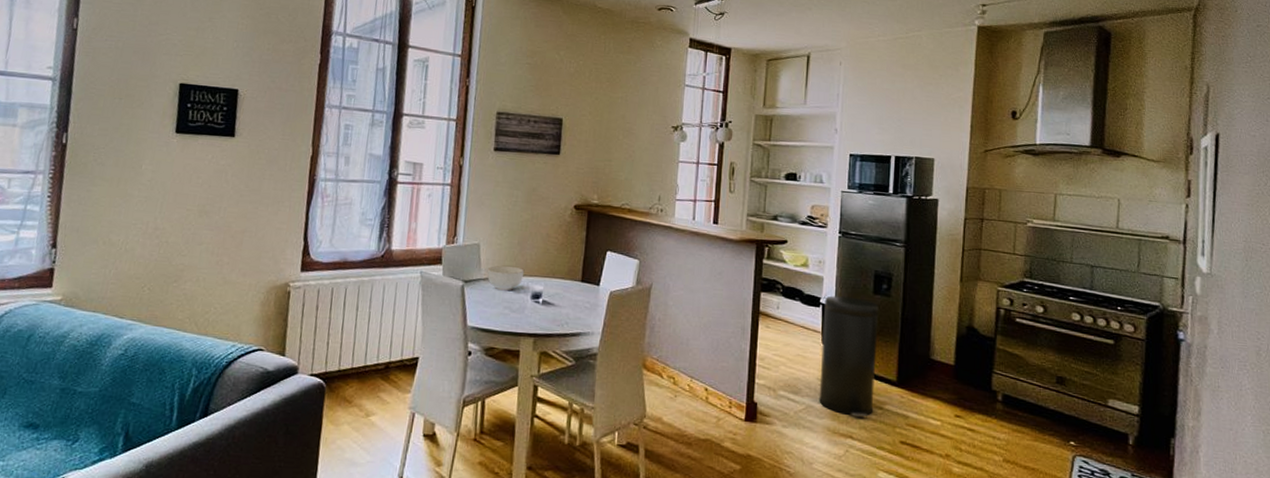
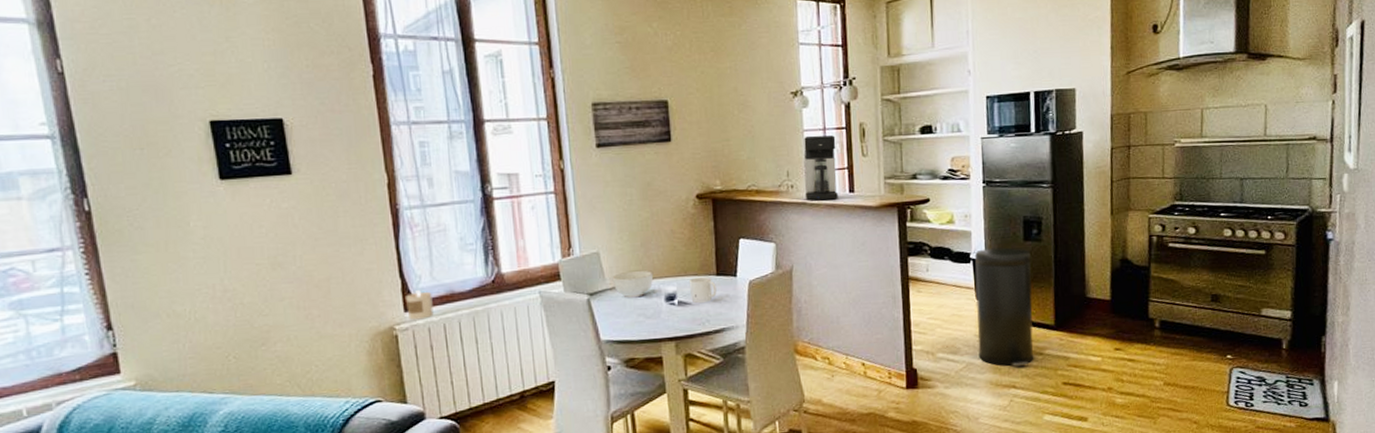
candle: none [303,254,328,281] -> present [406,290,434,320]
mug: none [555,280,580,306] -> present [688,276,717,304]
coffee maker: none [672,166,707,228] -> present [804,135,838,201]

